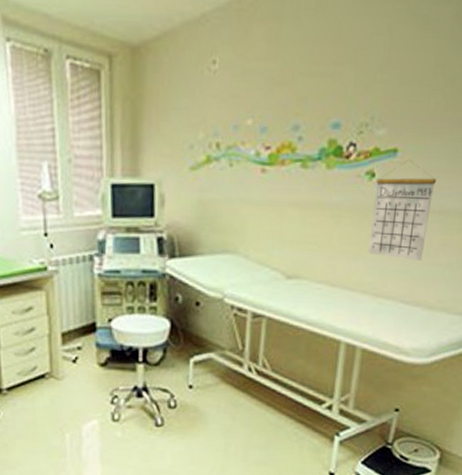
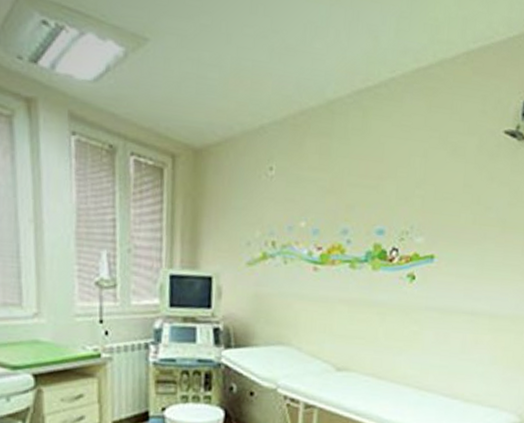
calendar: present [367,160,436,260] -> none [410,266,468,357]

